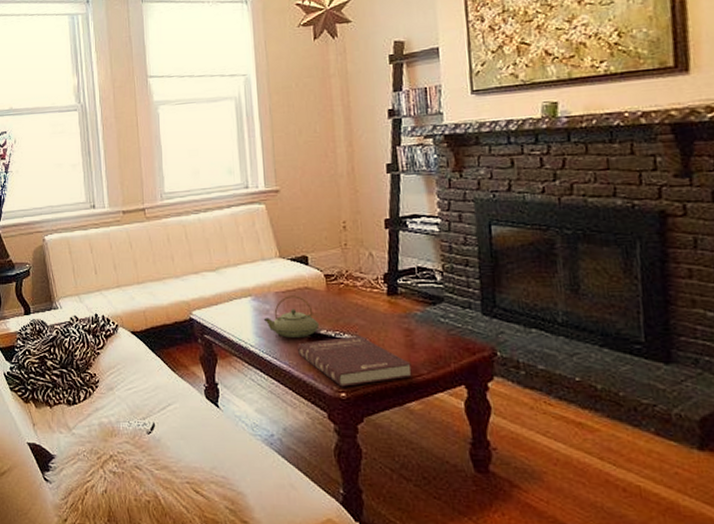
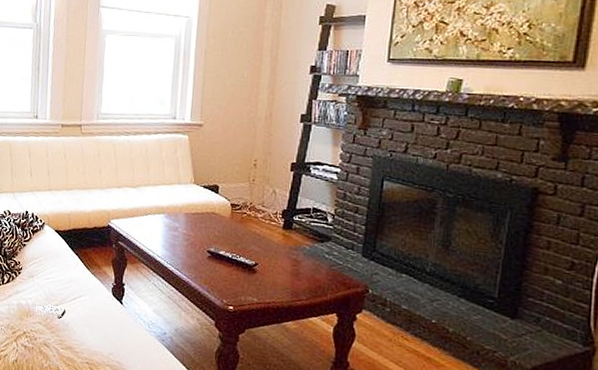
teapot: present [263,296,320,338] -> none [171,218,220,255]
book: present [296,336,412,387] -> none [197,259,294,302]

